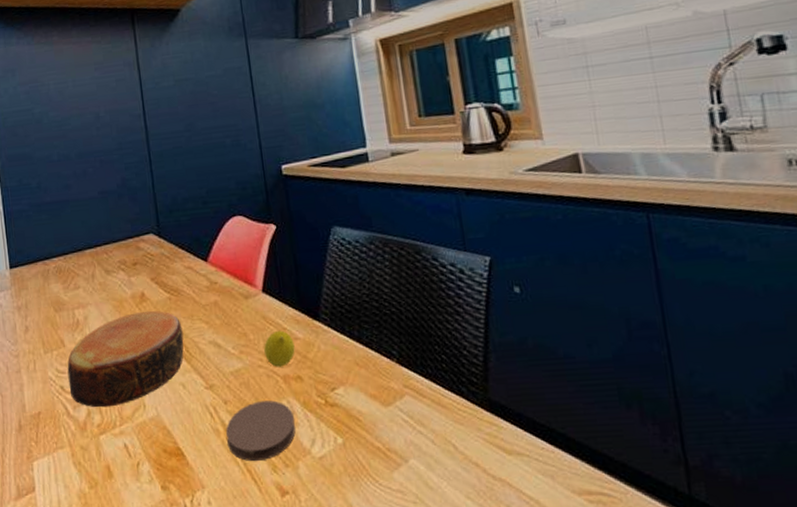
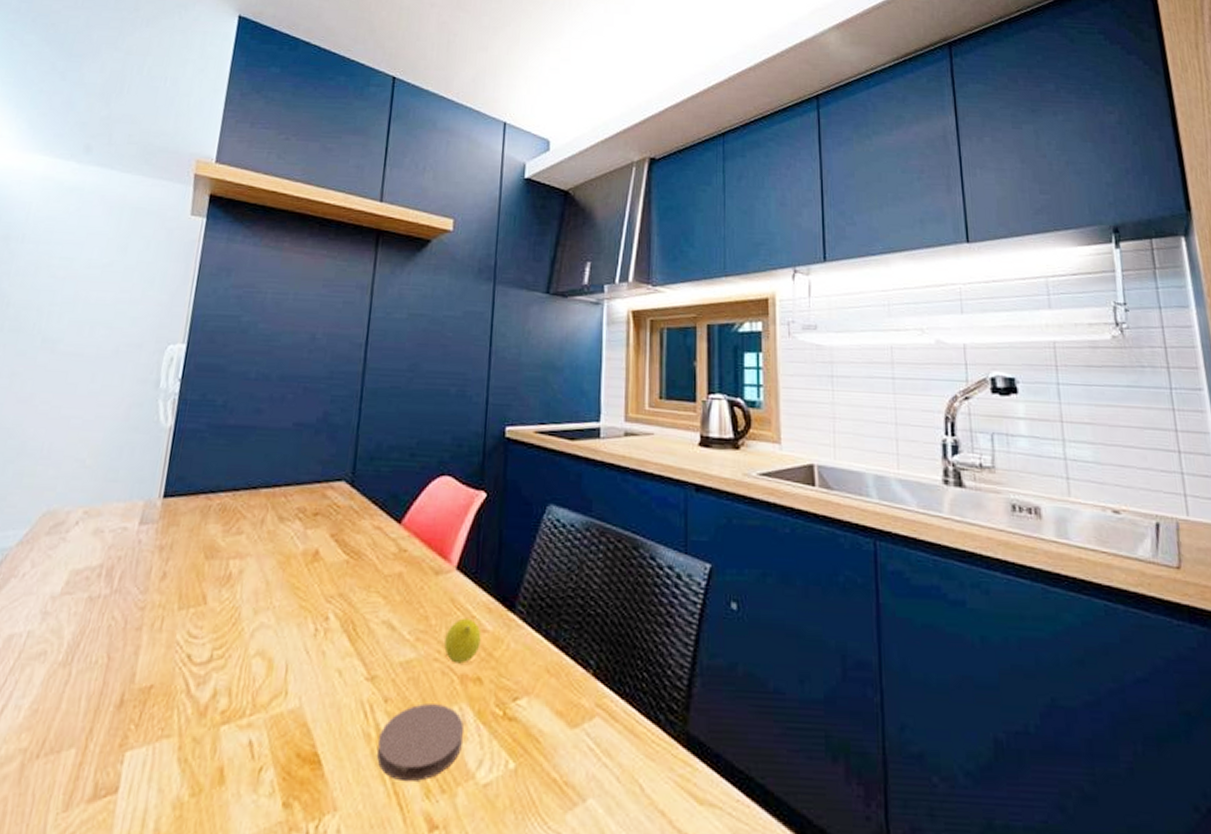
bowl: present [67,311,184,408] -> none [197,573,355,690]

